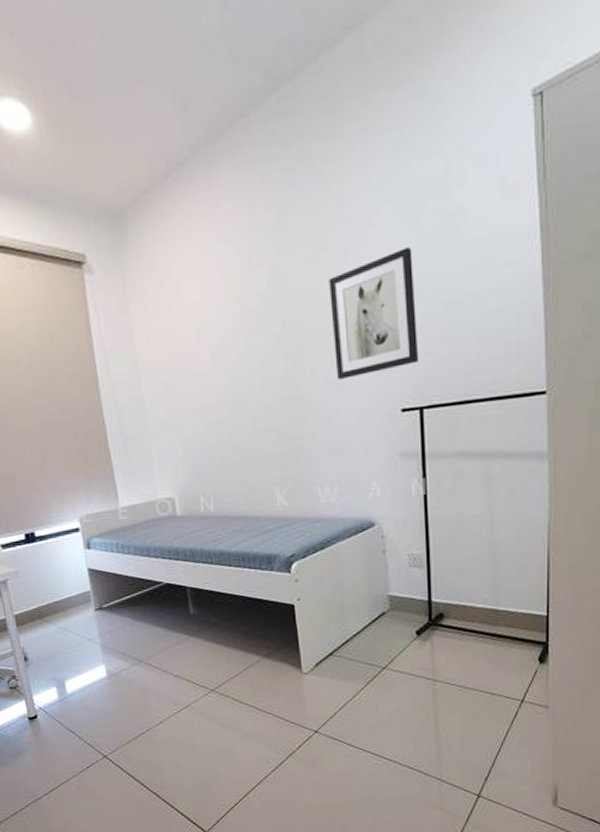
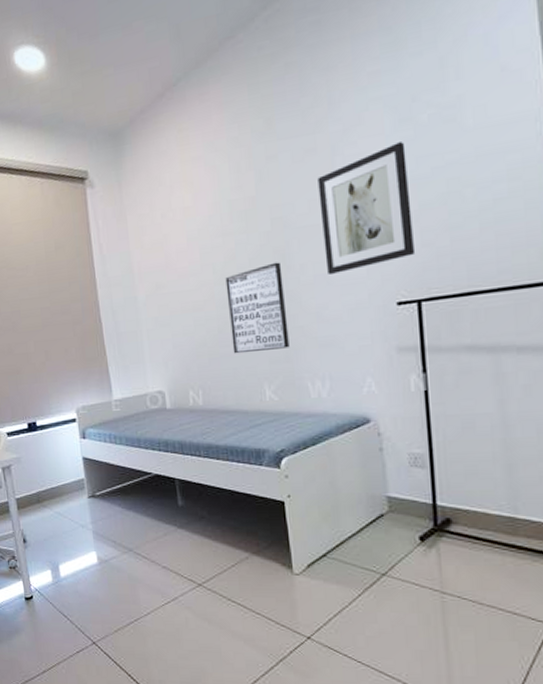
wall art: none [236,365,300,459] -> present [225,262,290,354]

